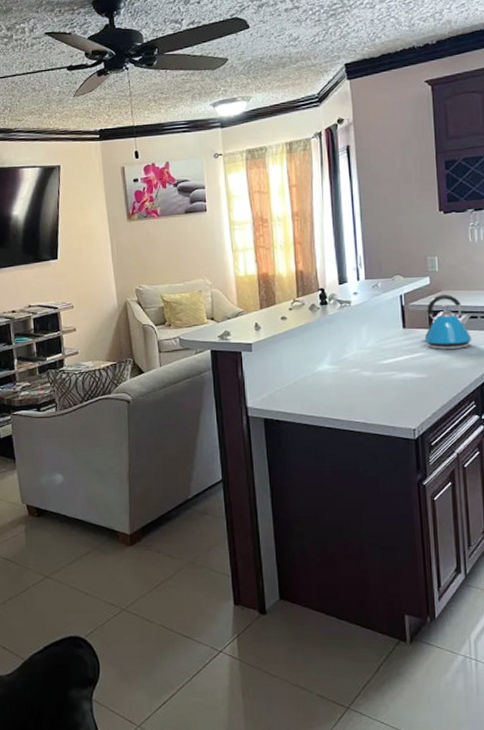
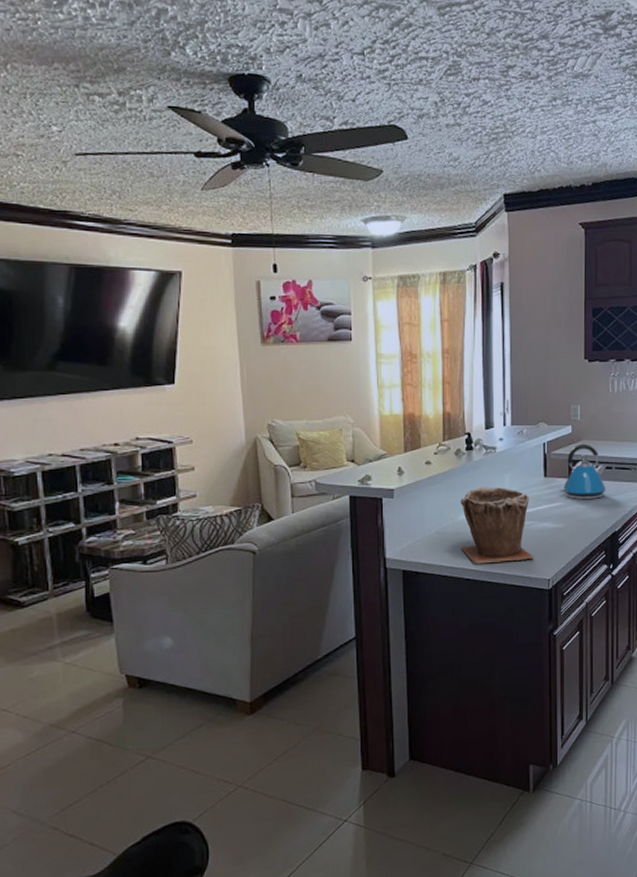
plant pot: none [317,339,397,414] -> present [460,486,534,564]

